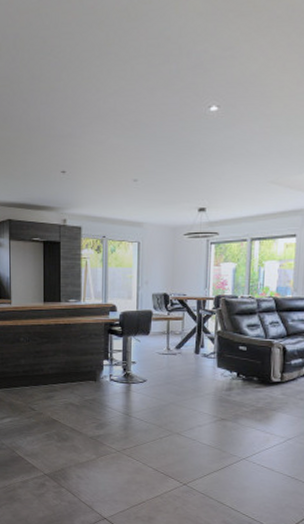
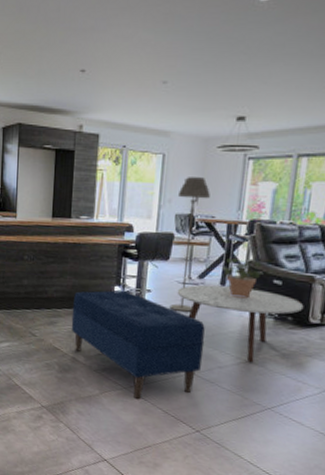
bench: none [67,363,185,461] -> present [71,290,205,400]
floor lamp: none [153,261,181,379] -> present [169,177,210,312]
coffee table: none [158,354,266,420] -> present [177,284,304,363]
potted plant: none [196,329,230,364] -> present [222,257,264,299]

